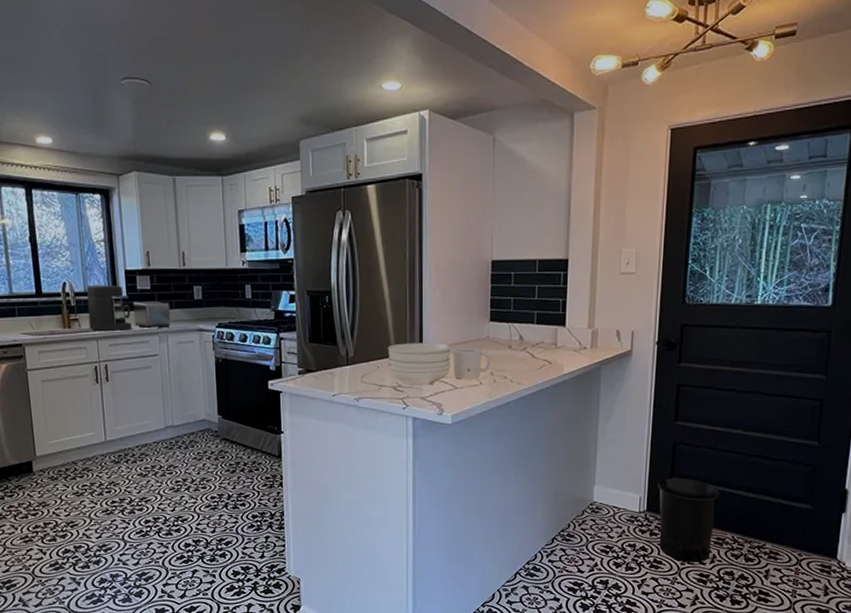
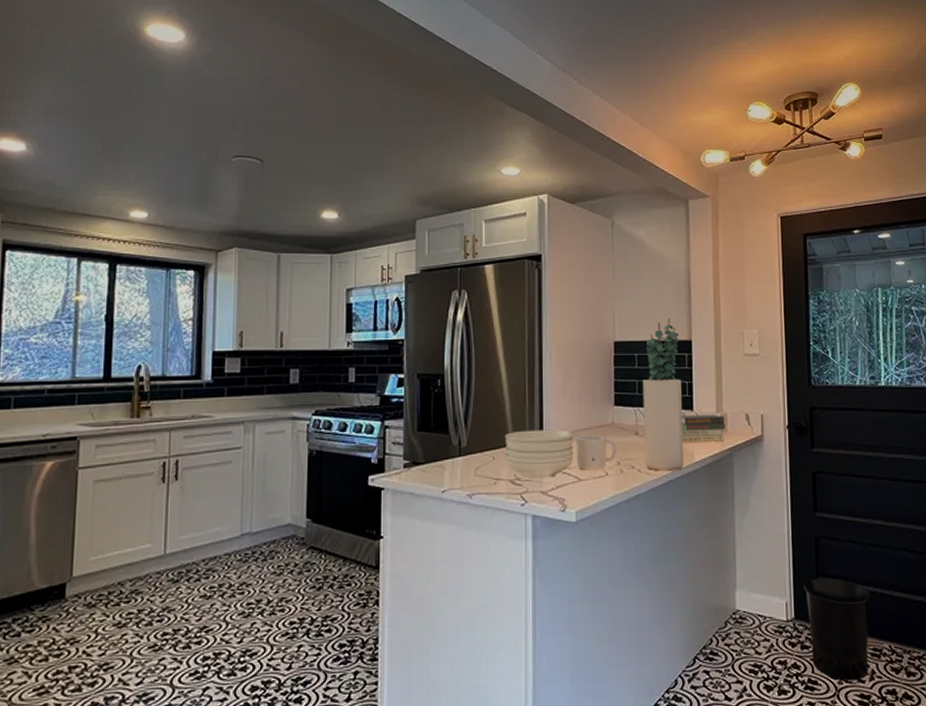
coffee maker: present [87,285,132,332] -> none [162,368,214,422]
toaster: present [132,300,171,329] -> none [217,385,261,418]
vase: none [516,237,556,381] -> present [642,318,684,471]
books: none [553,330,596,356] -> present [681,414,725,442]

